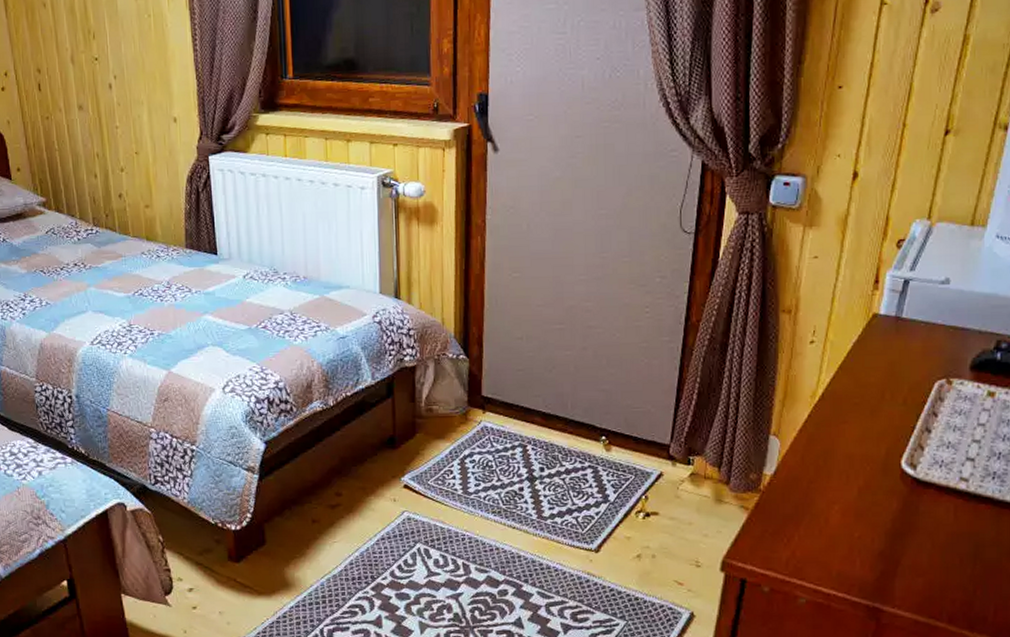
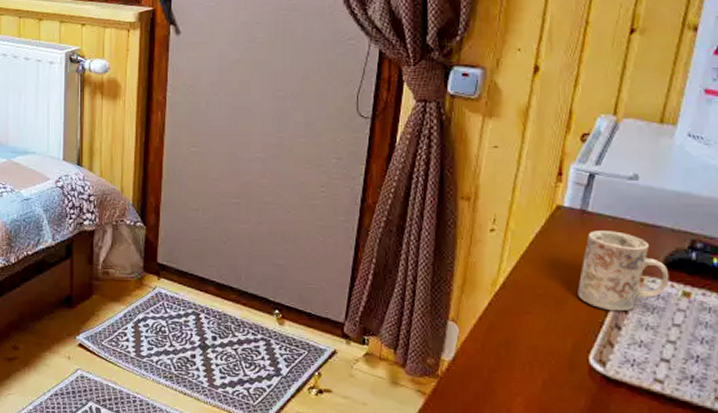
mug: none [892,336,976,415] -> present [578,231,670,312]

